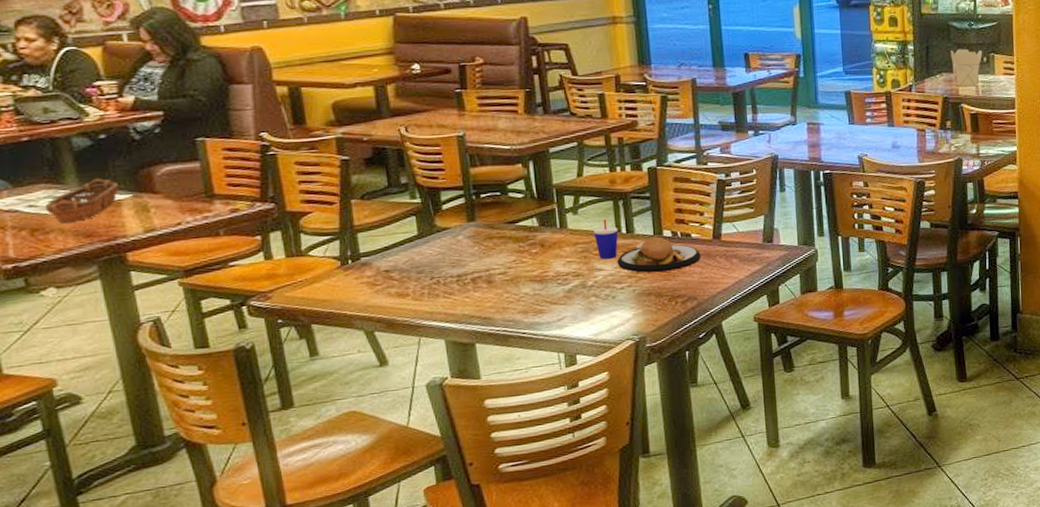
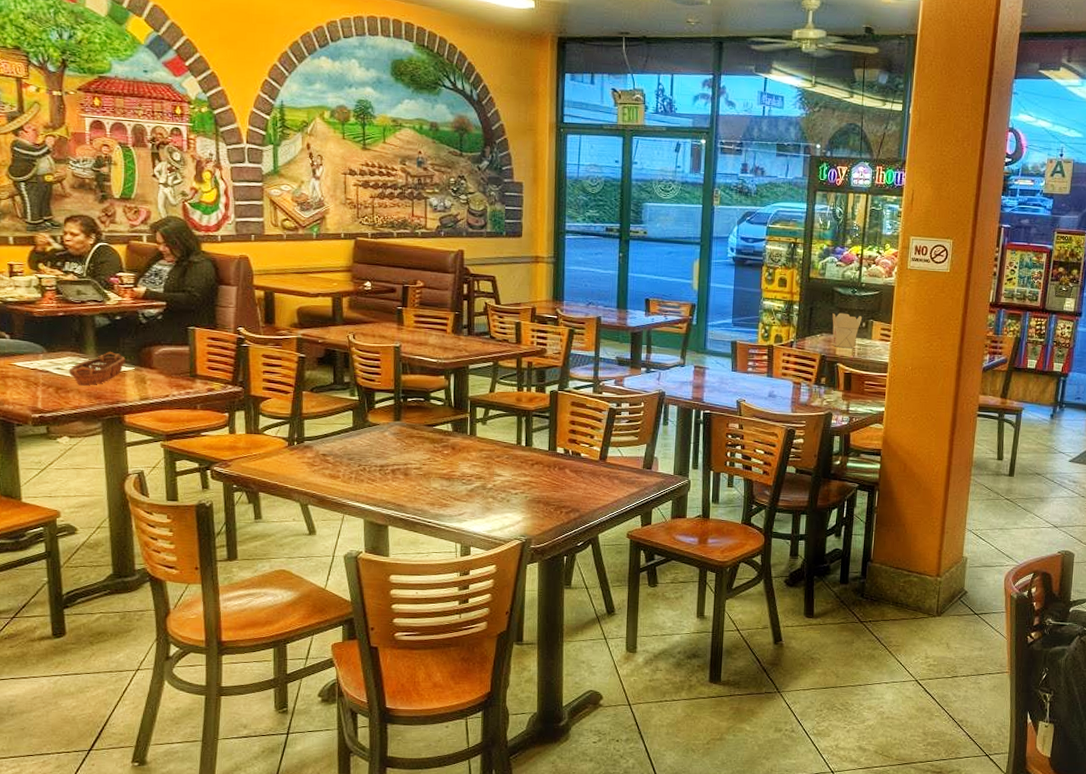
beverage cup: present [593,218,619,259] -> none [497,431,519,467]
burger: present [617,236,701,273] -> none [514,452,587,484]

